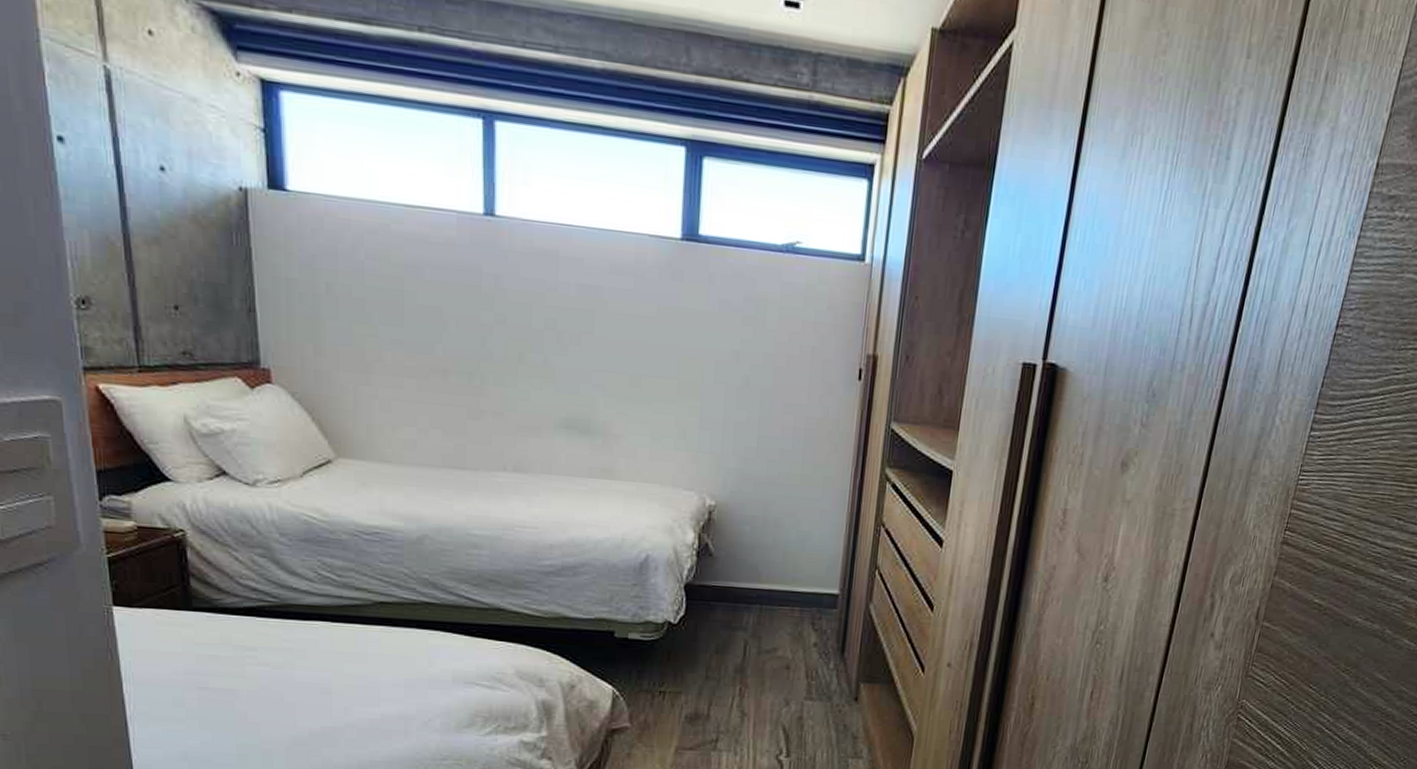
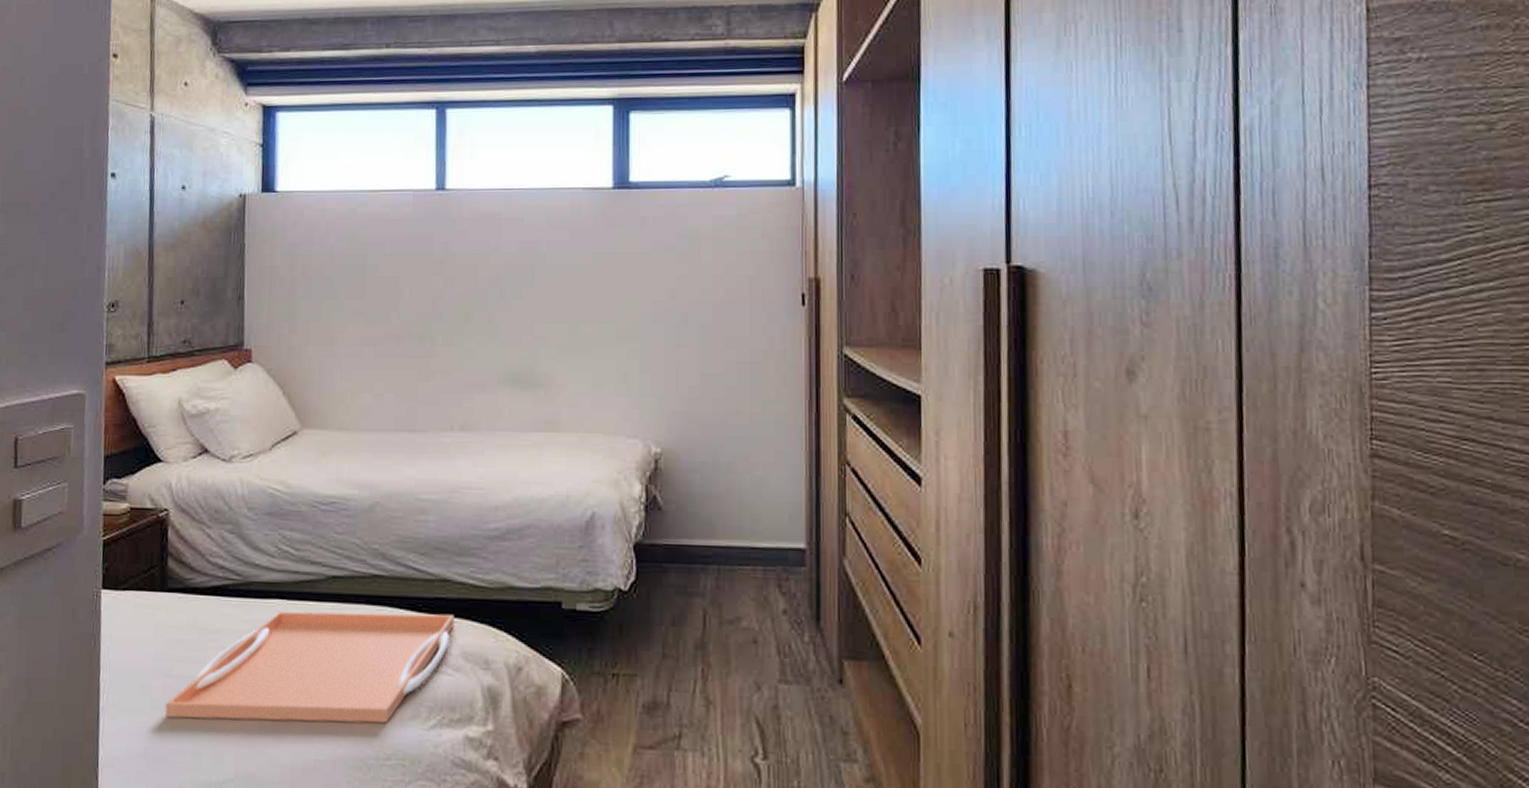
serving tray: none [203,632,509,731] -> present [165,611,454,723]

